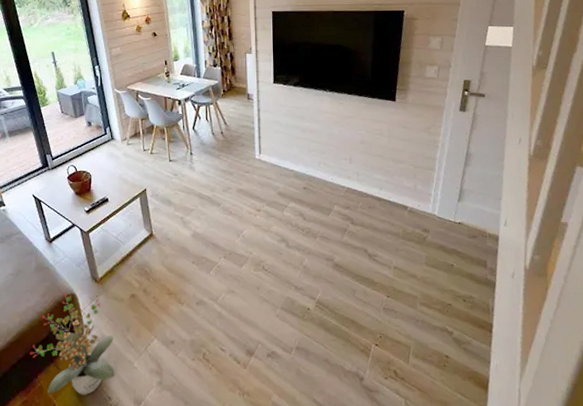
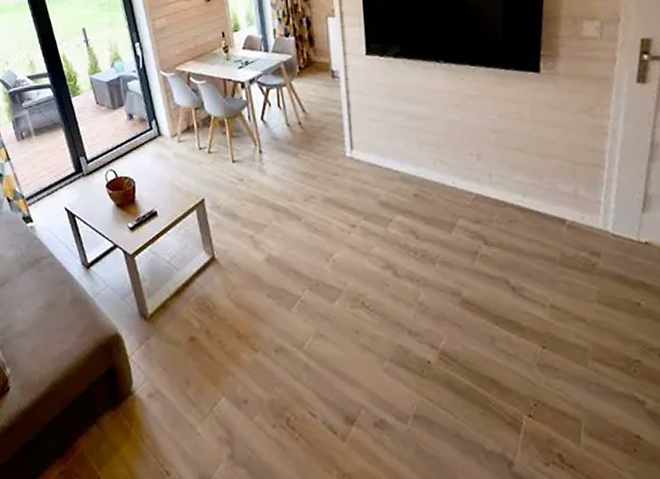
potted plant: present [29,293,115,395] -> none [66,334,174,467]

